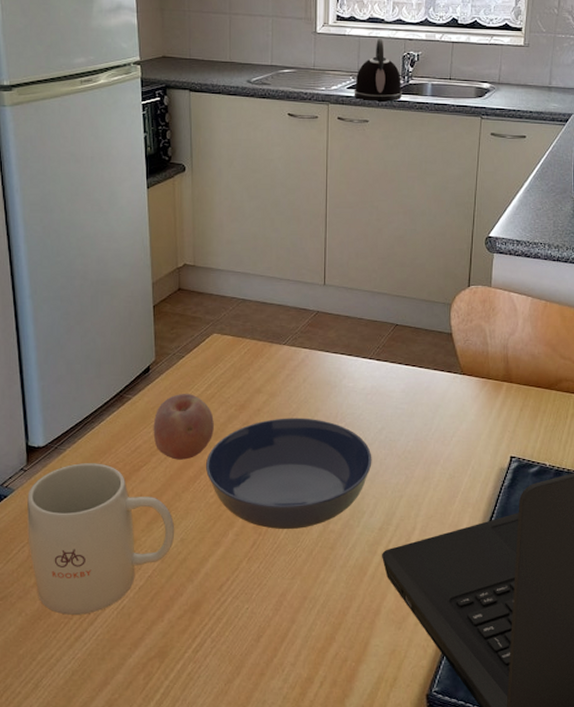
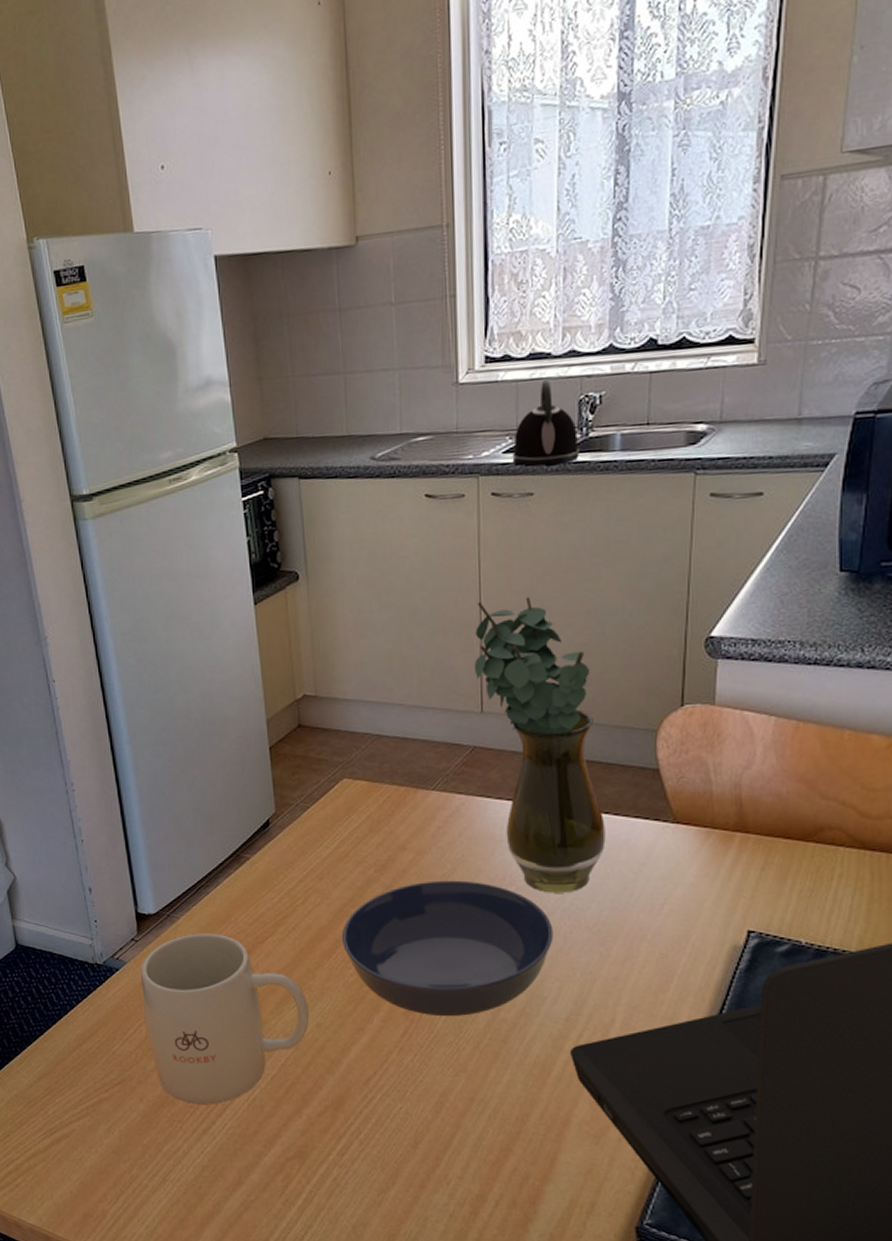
fruit: present [153,394,214,460] -> none [277,852,350,931]
vase: none [319,198,413,428] -> present [473,597,606,893]

